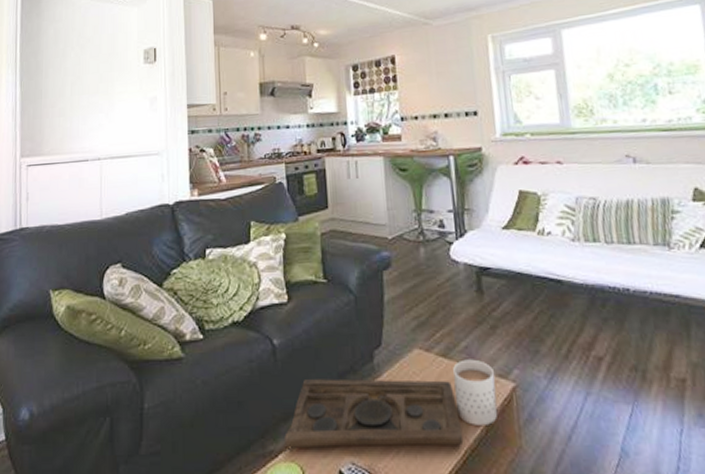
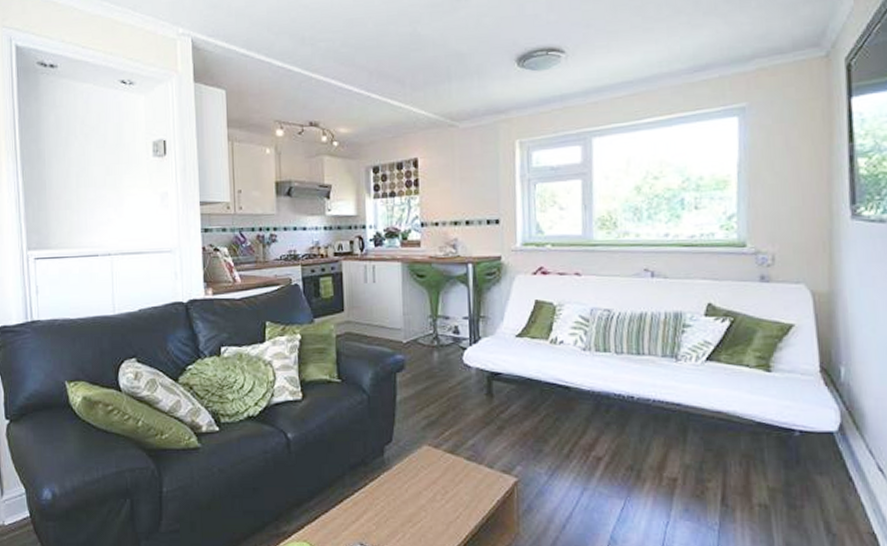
decorative tray: present [284,379,464,448] -> none [297,470,466,530]
mug: present [453,359,499,427] -> none [459,456,499,515]

